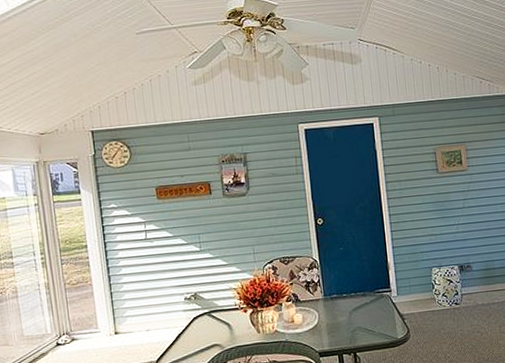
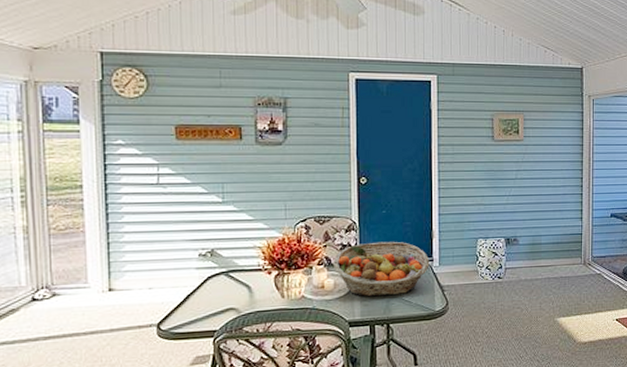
fruit basket: none [300,275,389,329] -> present [334,241,430,297]

